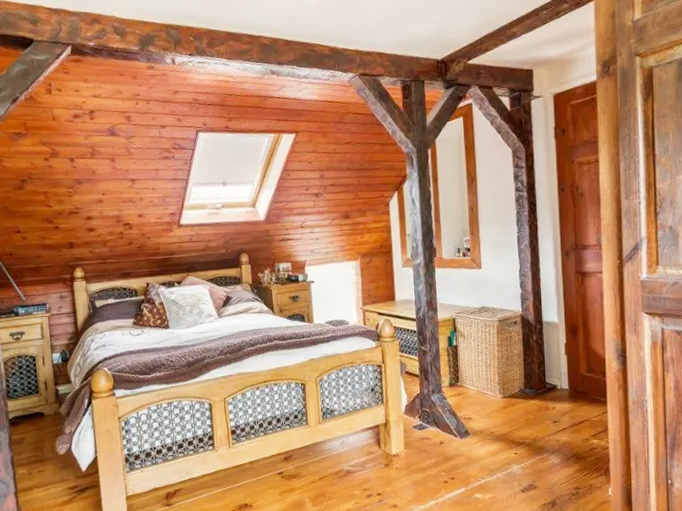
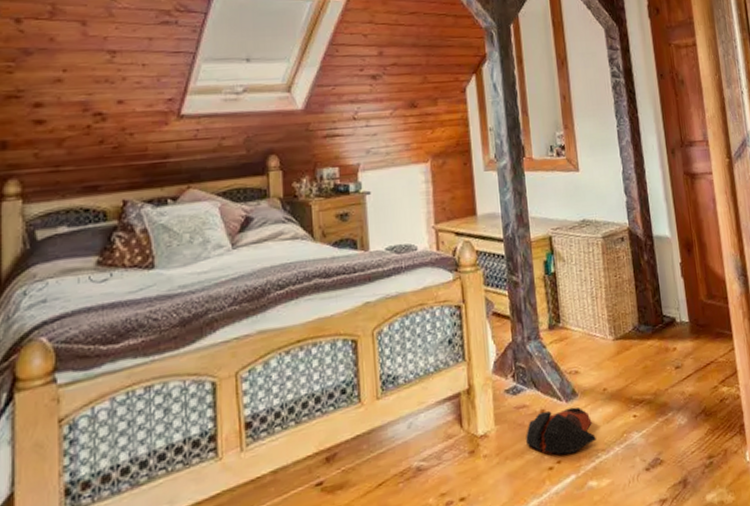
bag: none [428,442,483,474] -> present [526,407,596,455]

